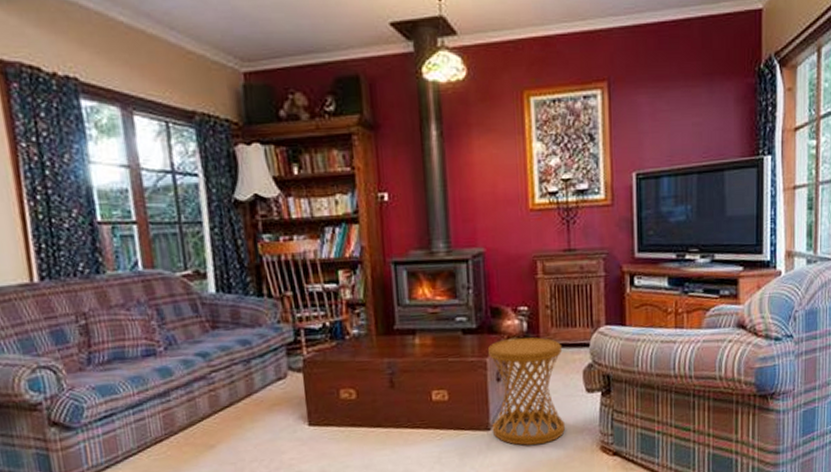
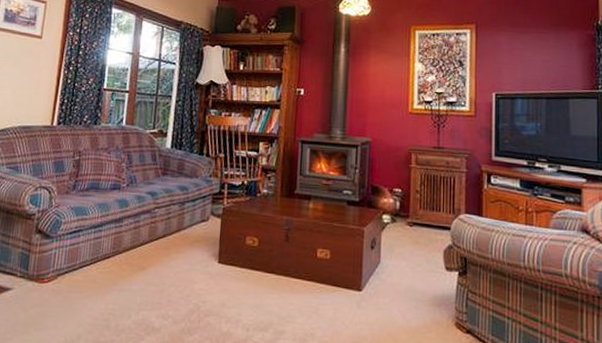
side table: present [487,337,565,446] -> none [363,214,428,312]

